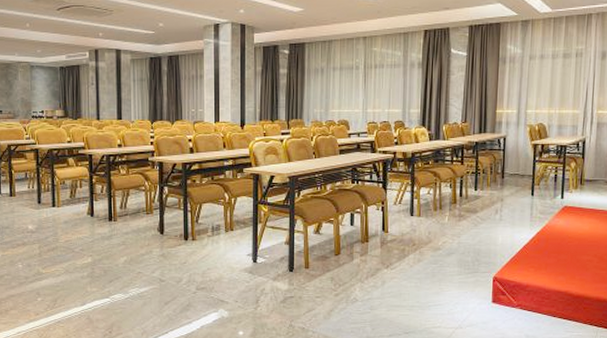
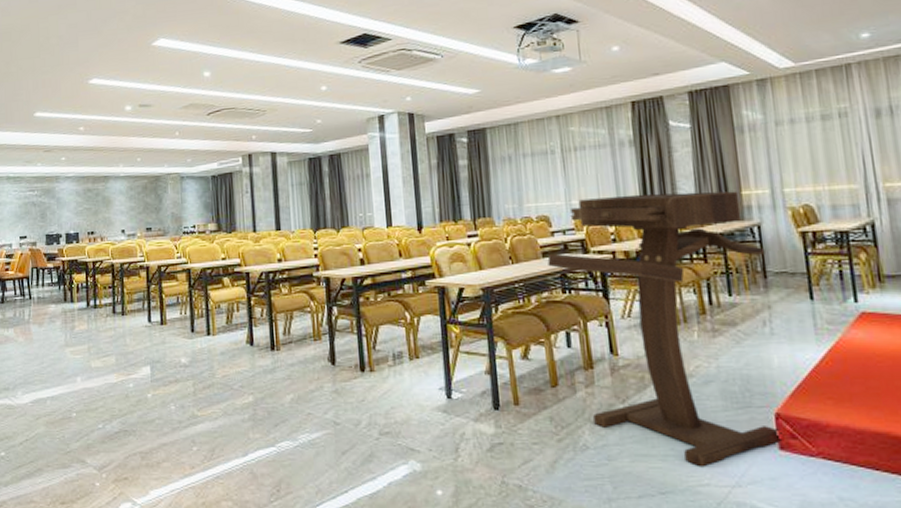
lectern: none [343,107,506,315] -> present [547,191,783,467]

